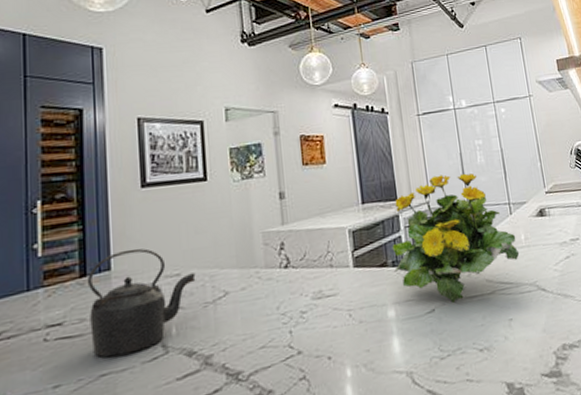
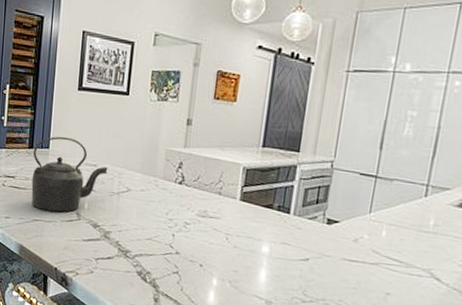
flowering plant: present [392,173,520,303] -> none [278,137,424,260]

